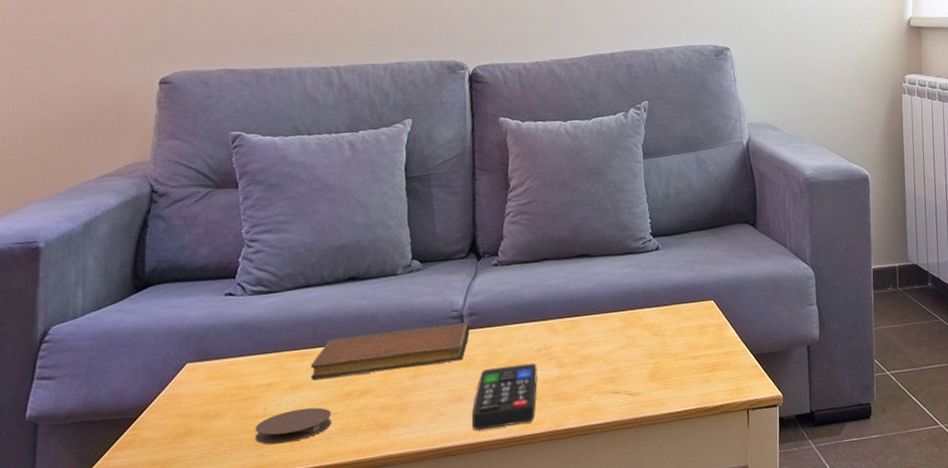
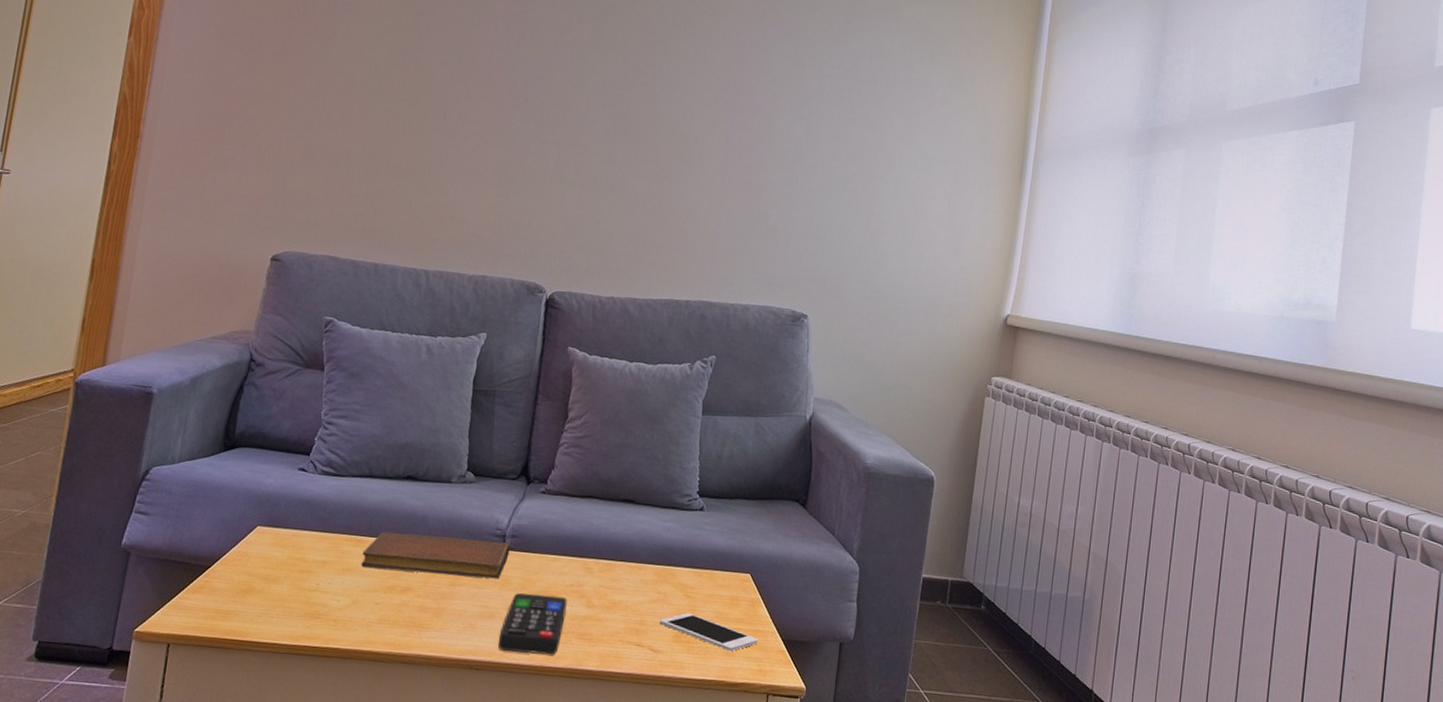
coaster: present [255,407,331,445] -> none [305,591,374,621]
cell phone: none [632,350,731,378] -> present [659,612,758,652]

